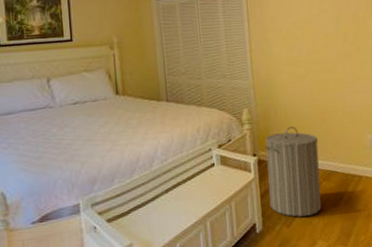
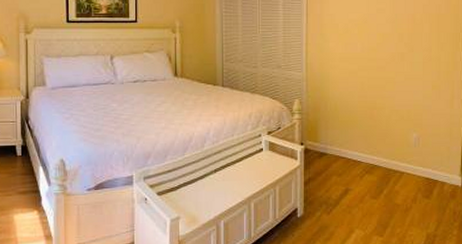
laundry hamper: present [264,126,321,217] -> none [312,119,364,206]

